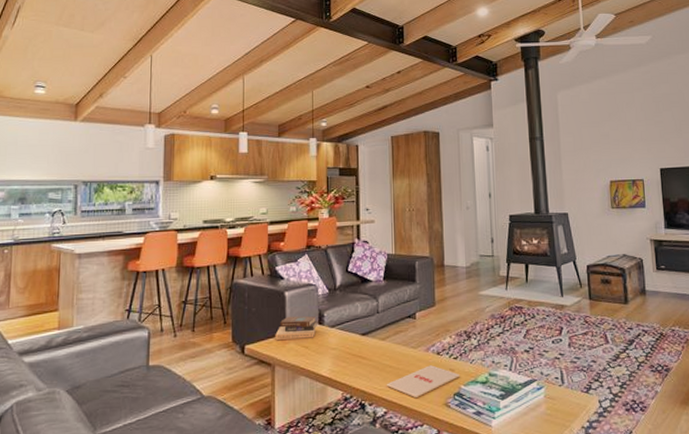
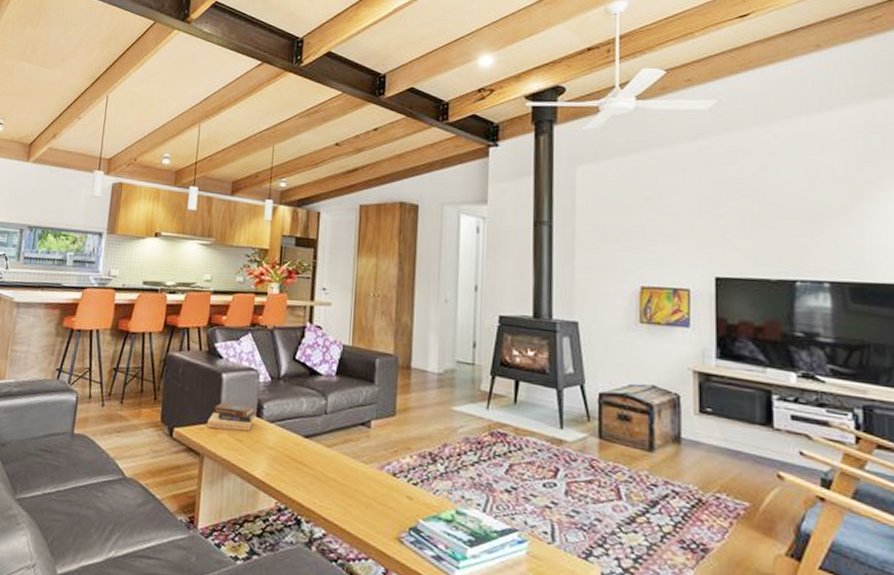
magazine: present [386,365,461,399] -> none [327,487,420,525]

